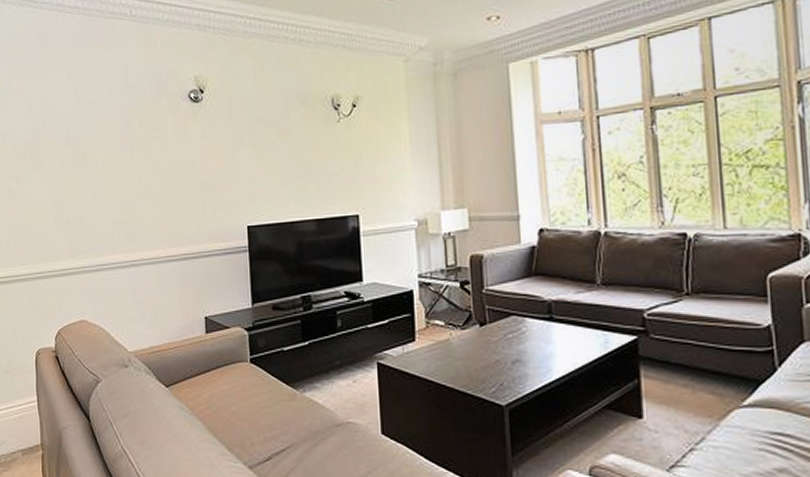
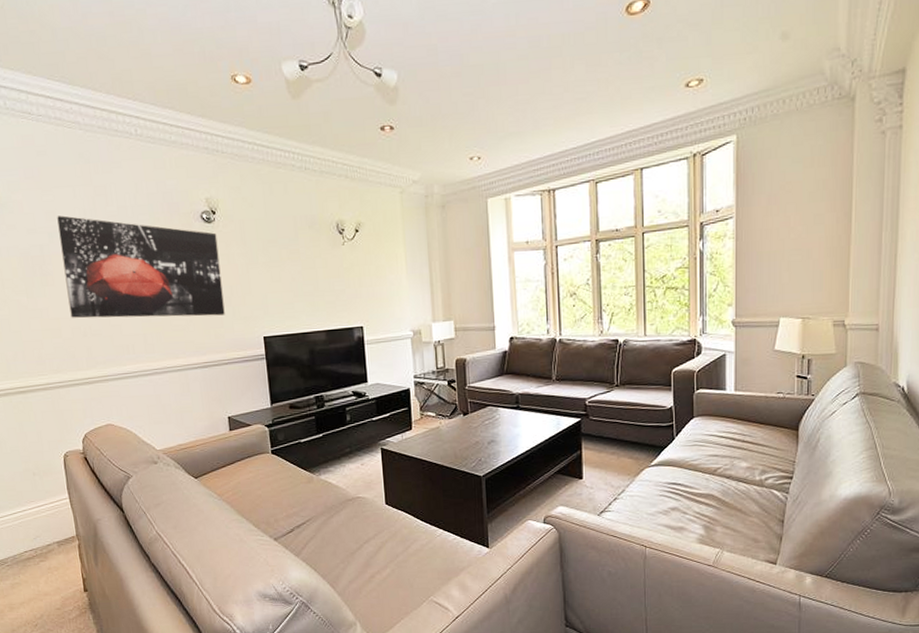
wall art: none [51,100,208,205] -> present [57,215,225,318]

